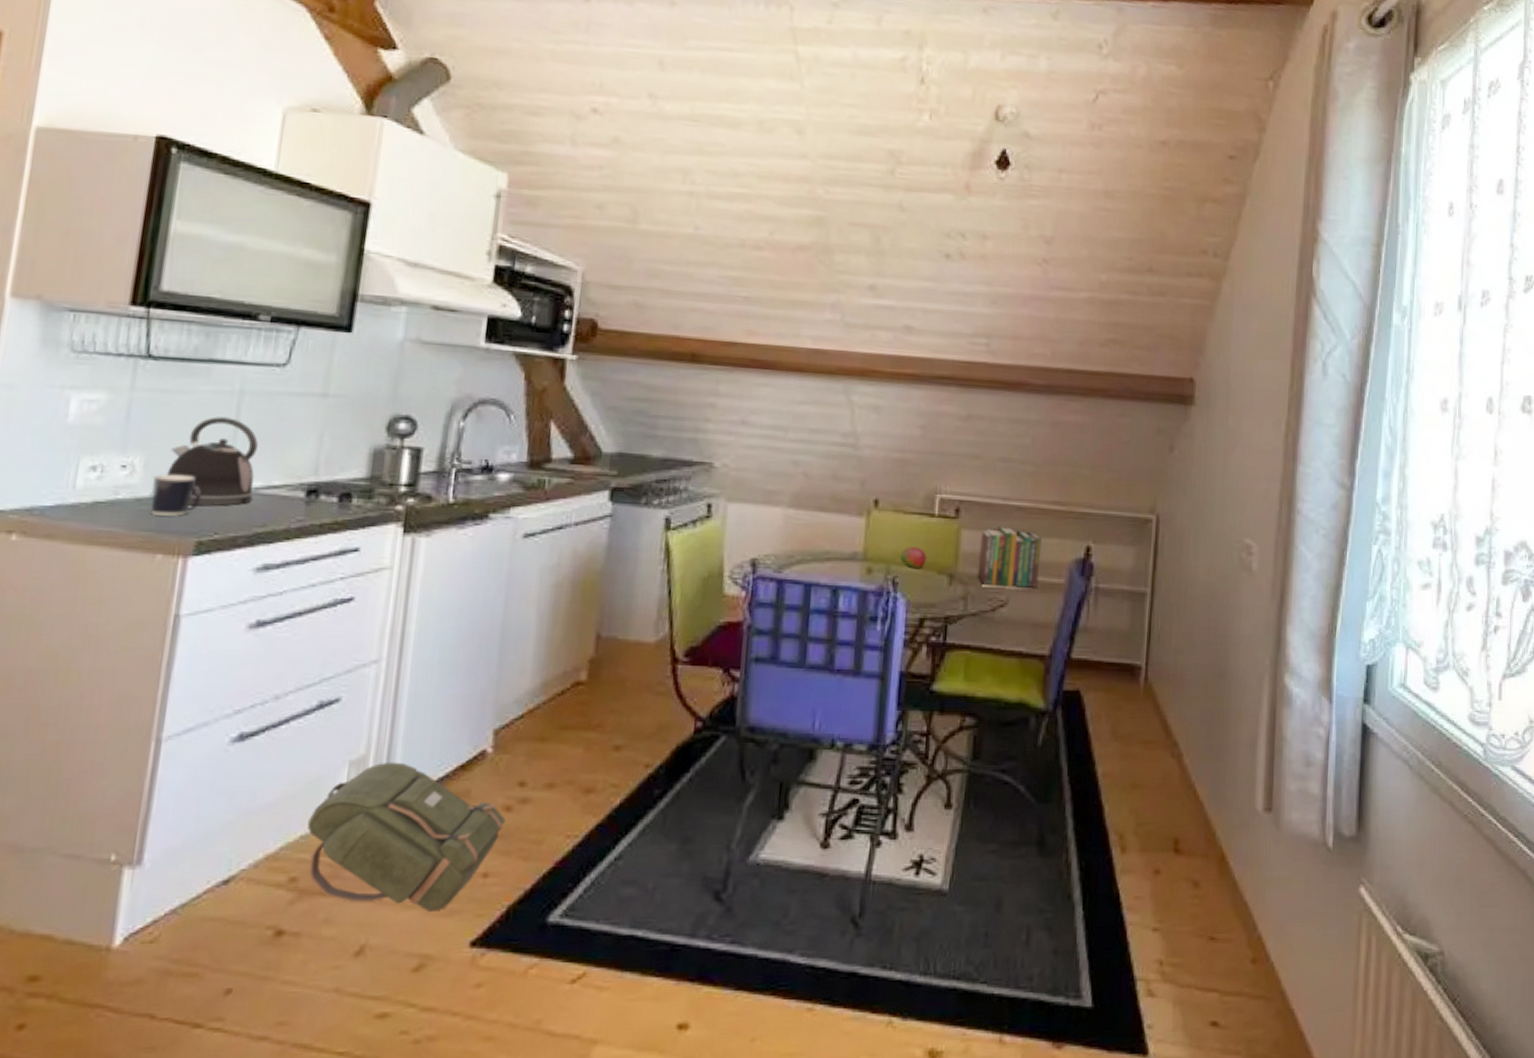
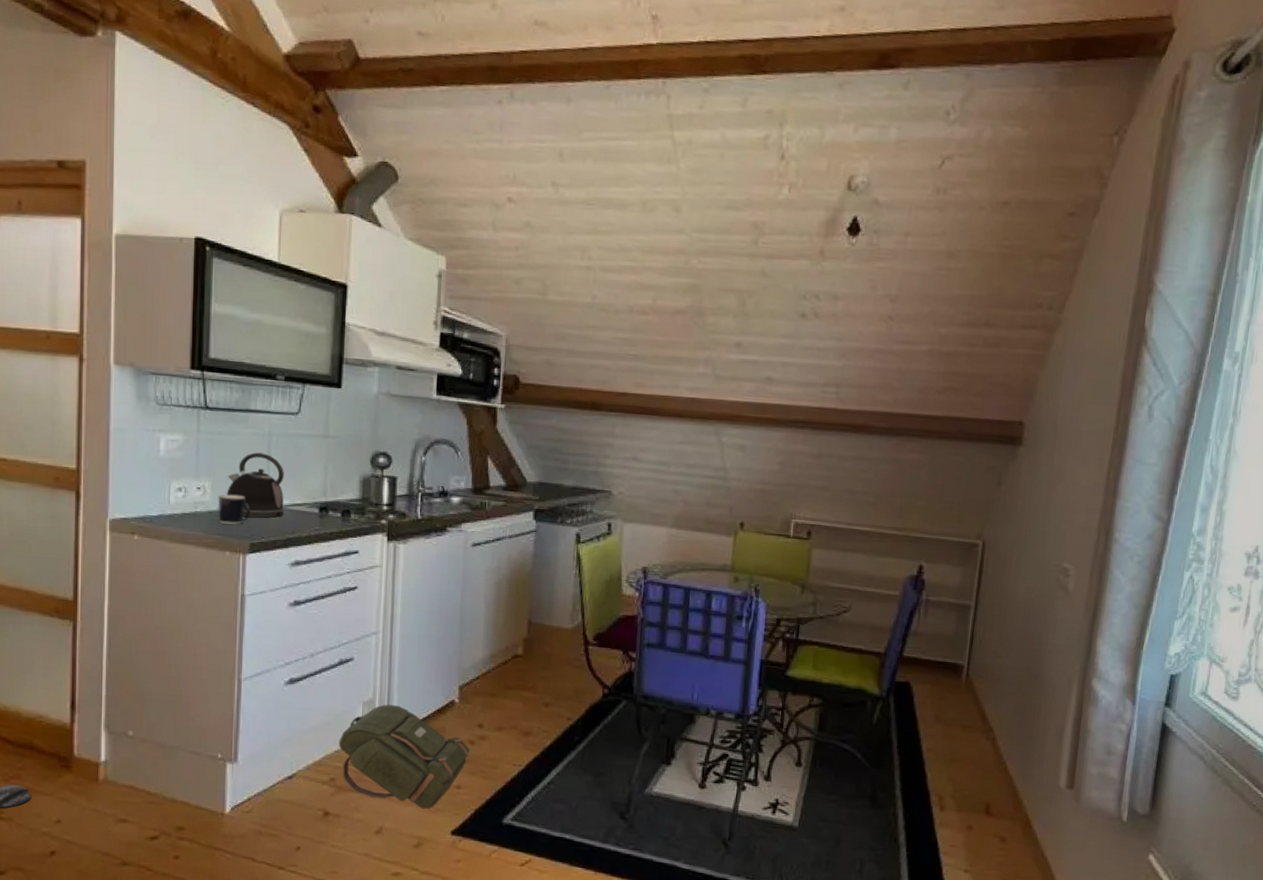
fruit: present [900,547,927,569] -> none [761,561,784,580]
books: present [977,526,1042,589] -> none [825,547,881,598]

